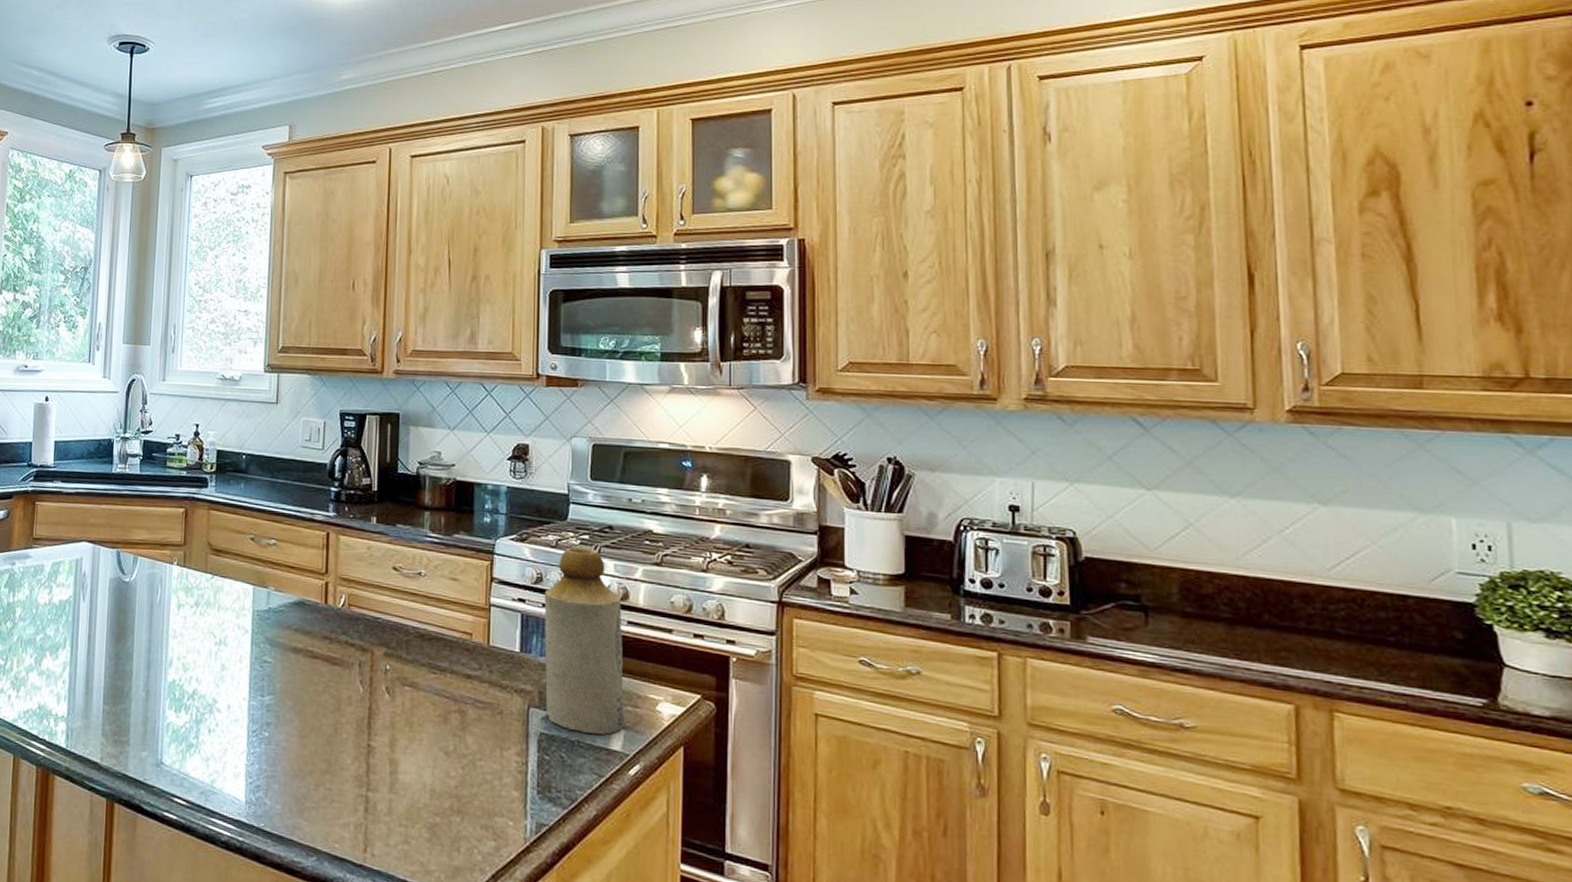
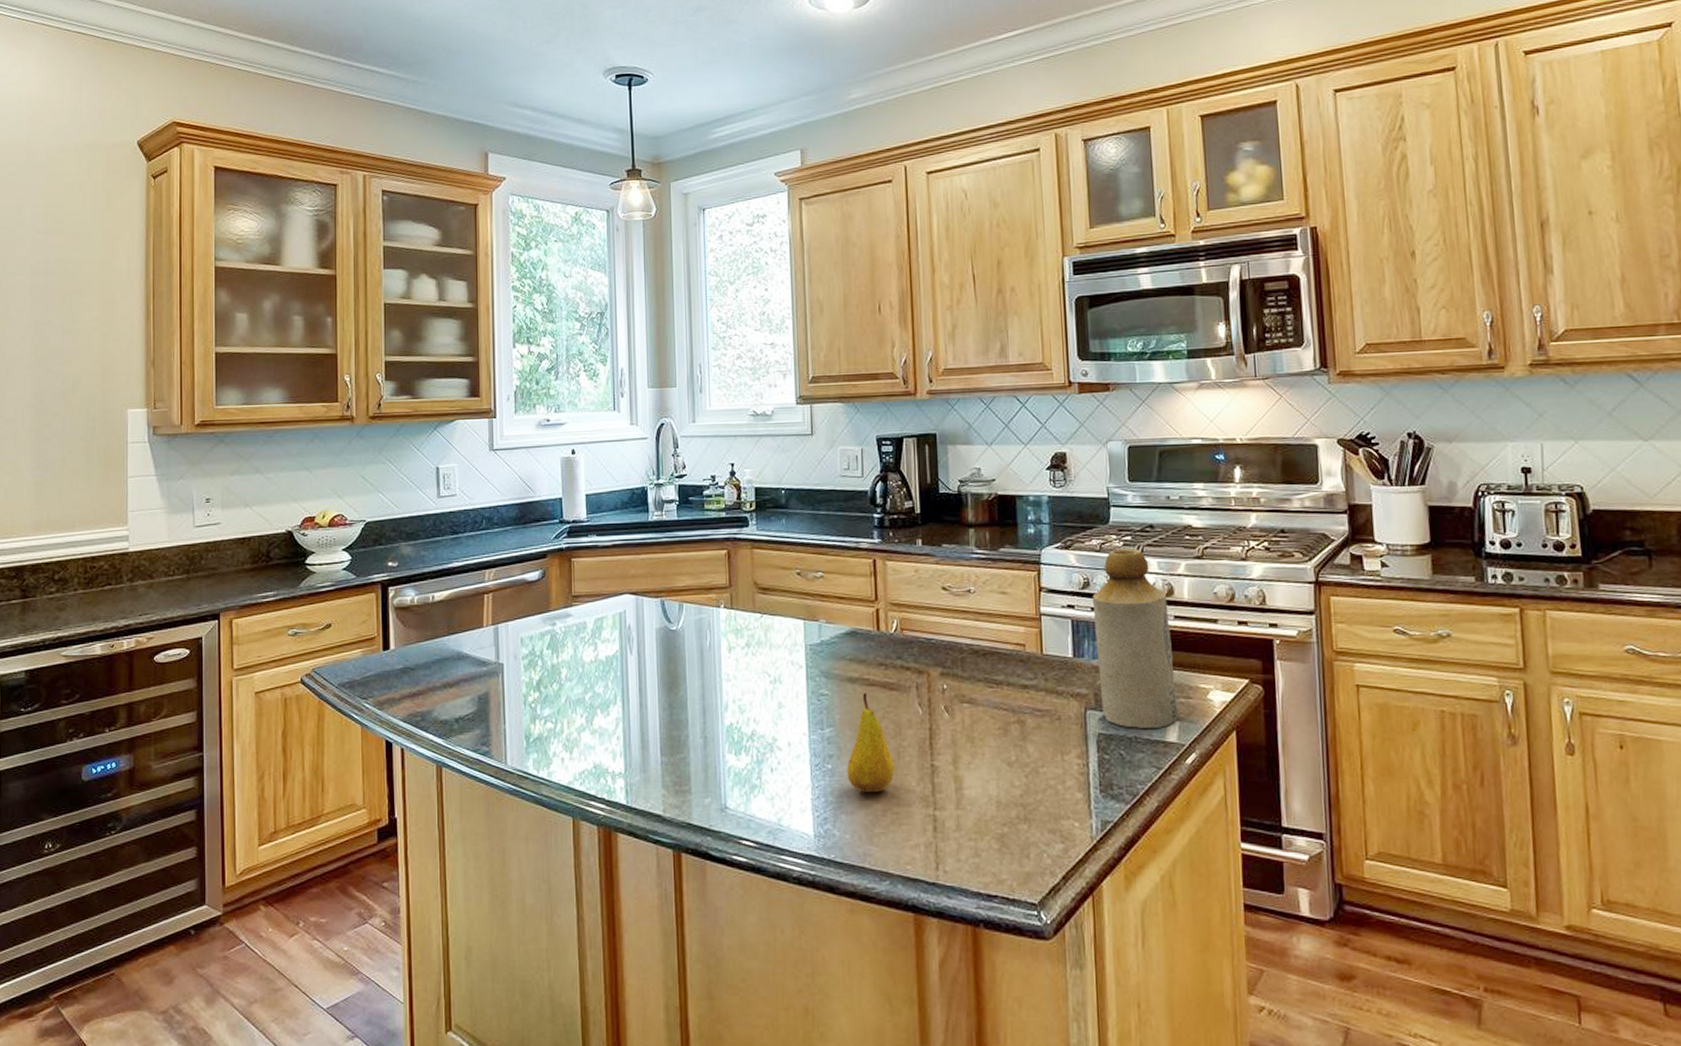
fruit: none [283,664,331,766] -> present [847,693,894,793]

